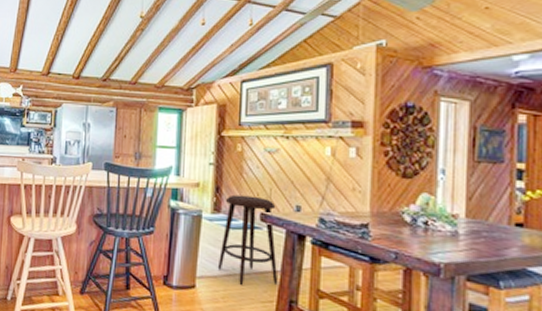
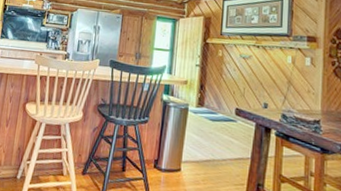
stool: present [217,194,278,286] -> none [199,92,249,171]

